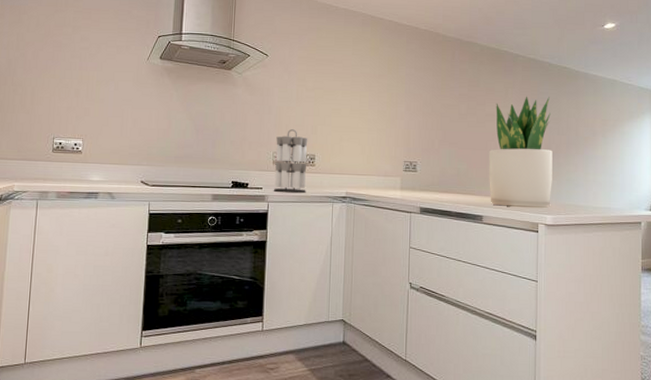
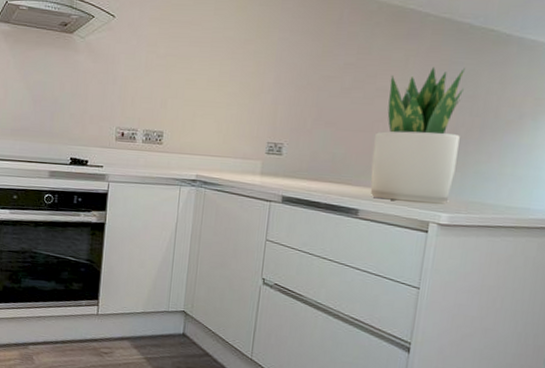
spice rack: present [273,129,308,194] -> none [114,102,156,175]

